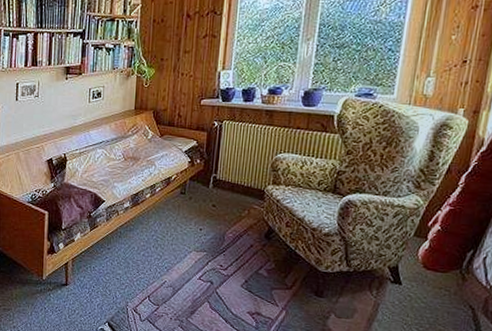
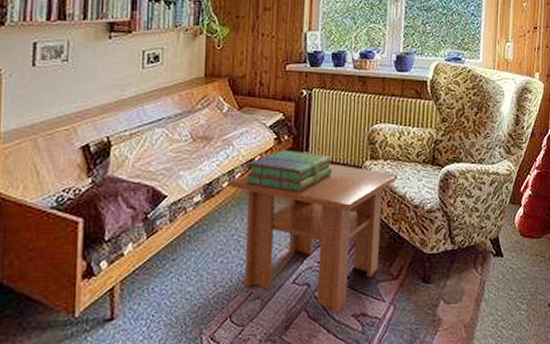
coffee table: none [152,186,298,309] -> present [230,164,397,314]
stack of books: none [164,172,238,207] -> present [245,150,333,192]

